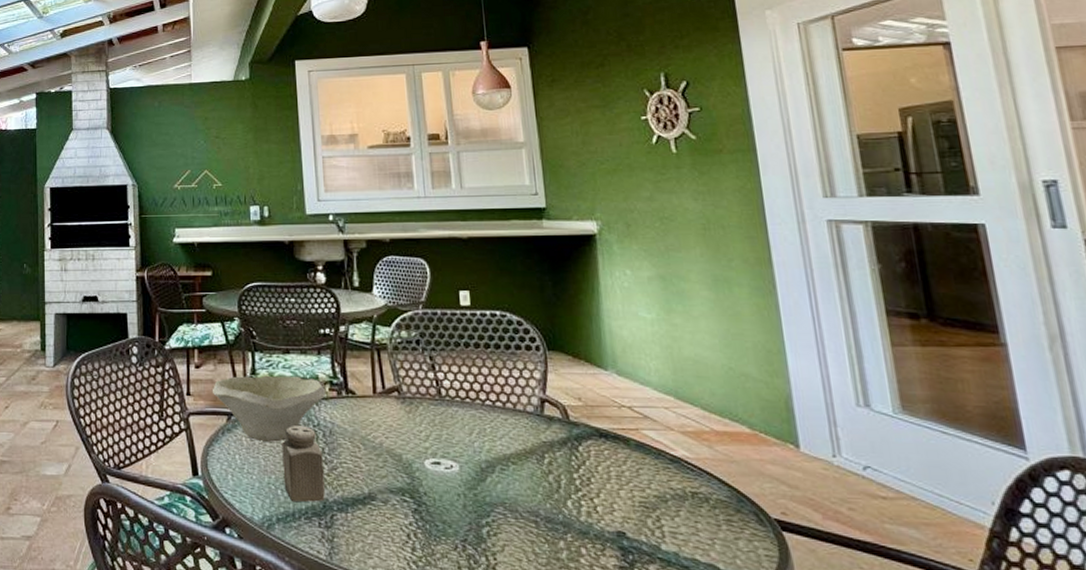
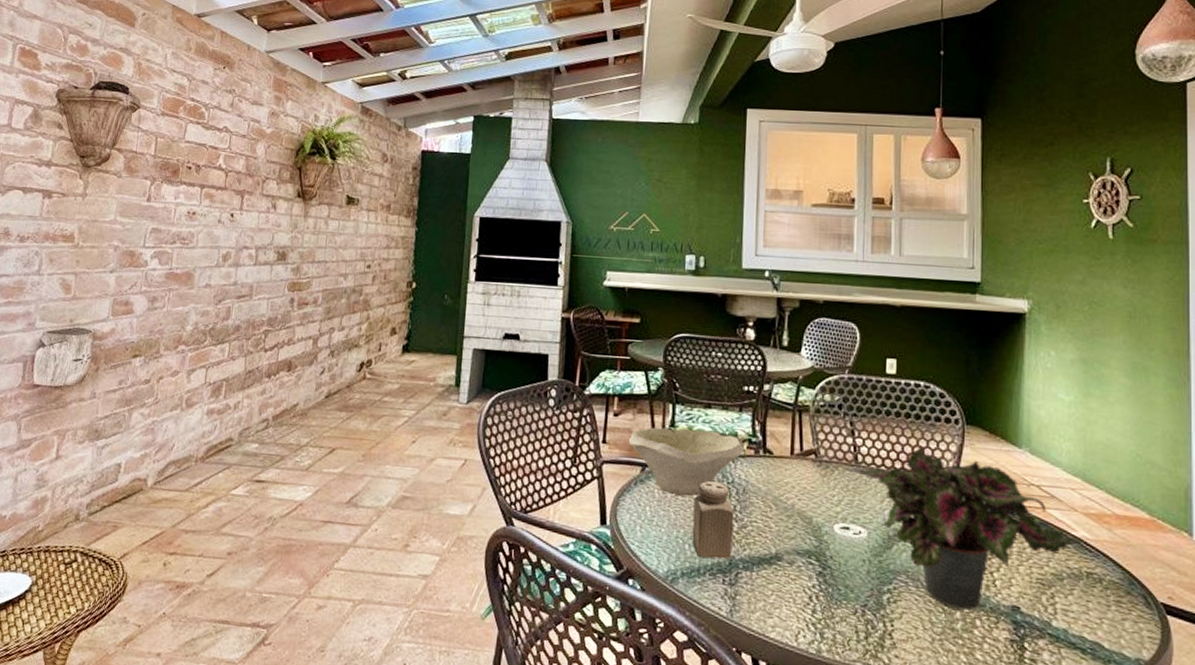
potted plant: none [437,375,678,539] -> present [853,445,1077,611]

